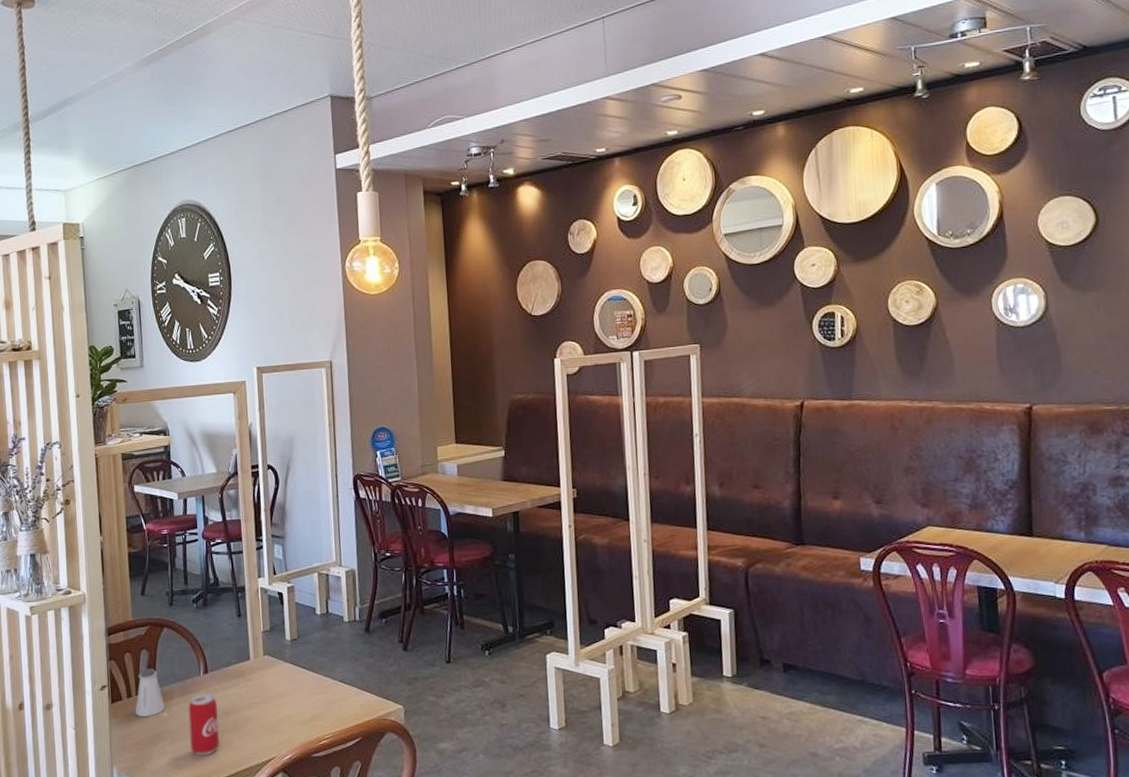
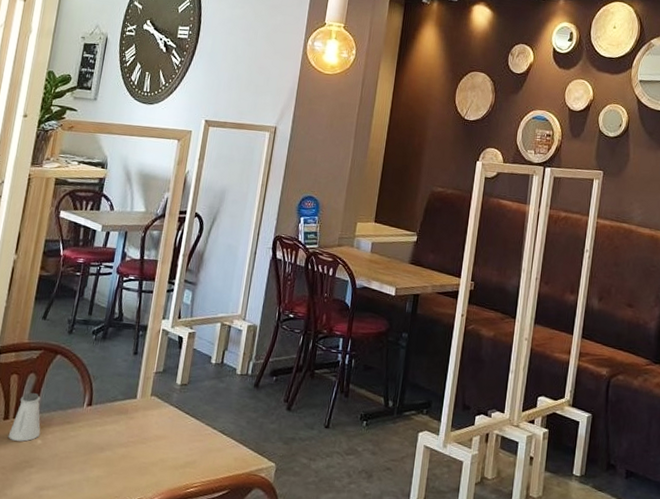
beverage can: present [188,693,220,756] -> none [56,425,94,489]

